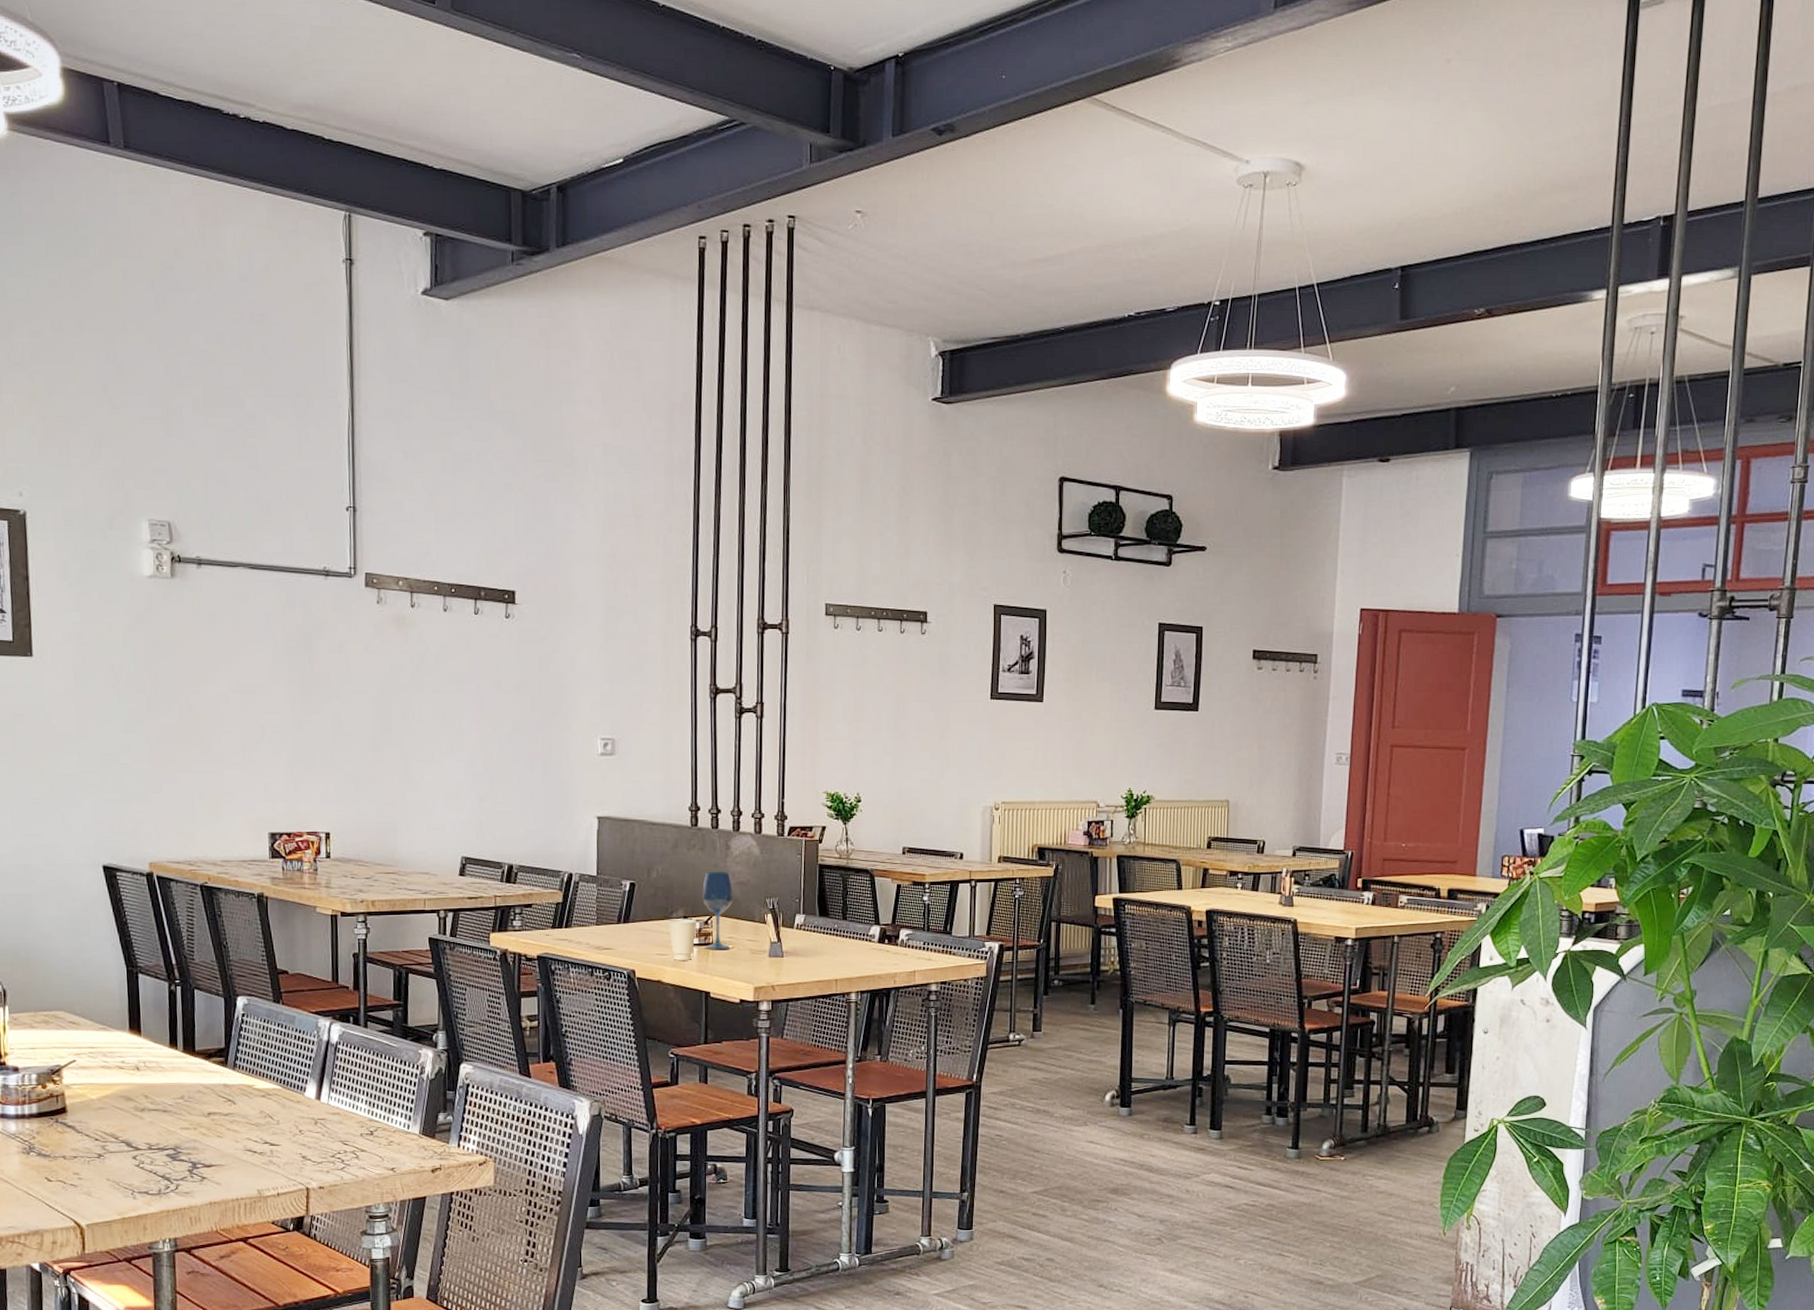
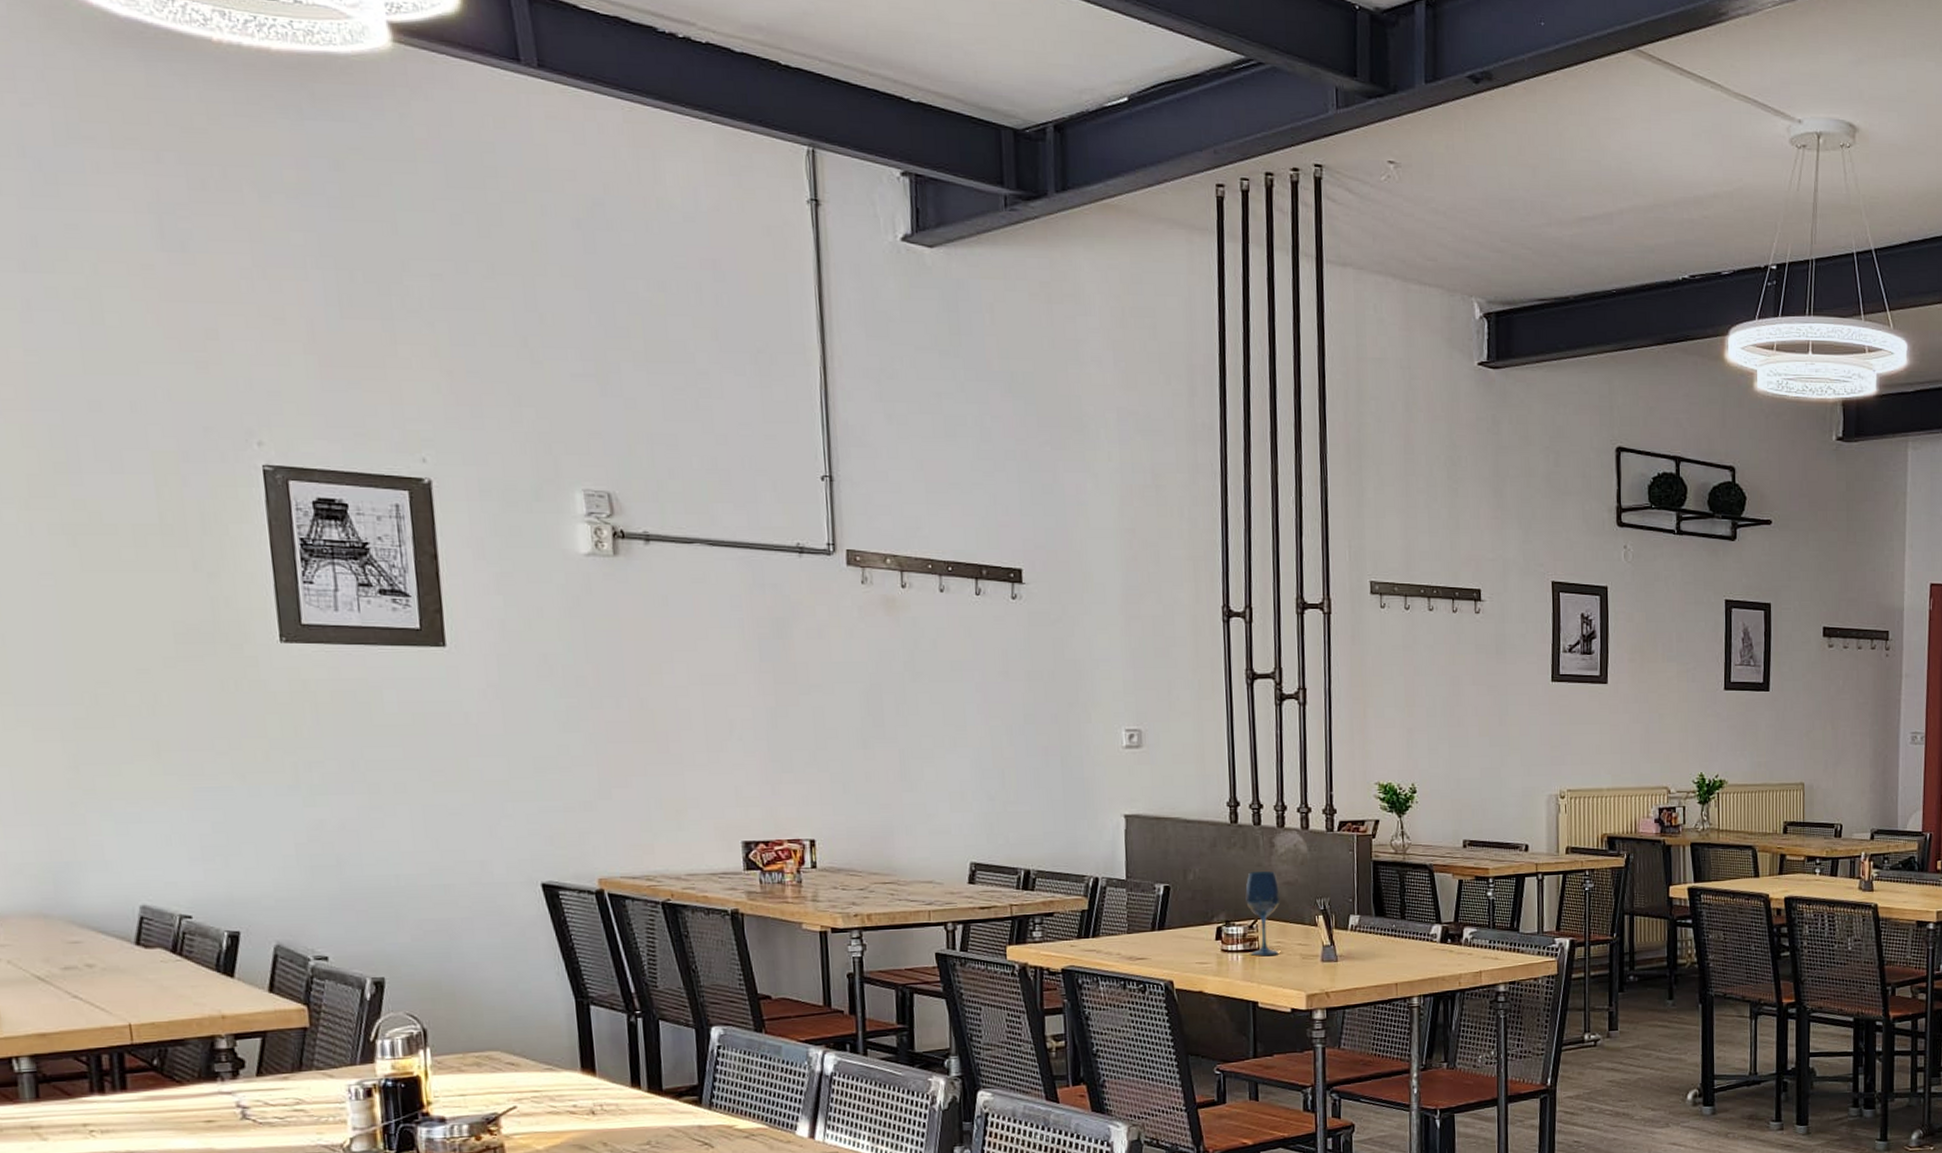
cup: present [668,919,697,960] -> none [1208,923,1241,969]

